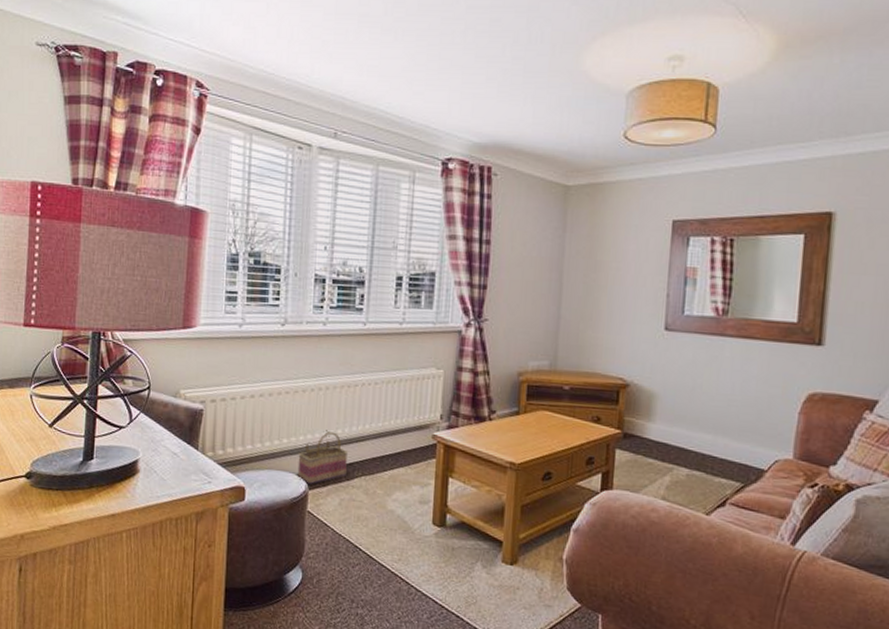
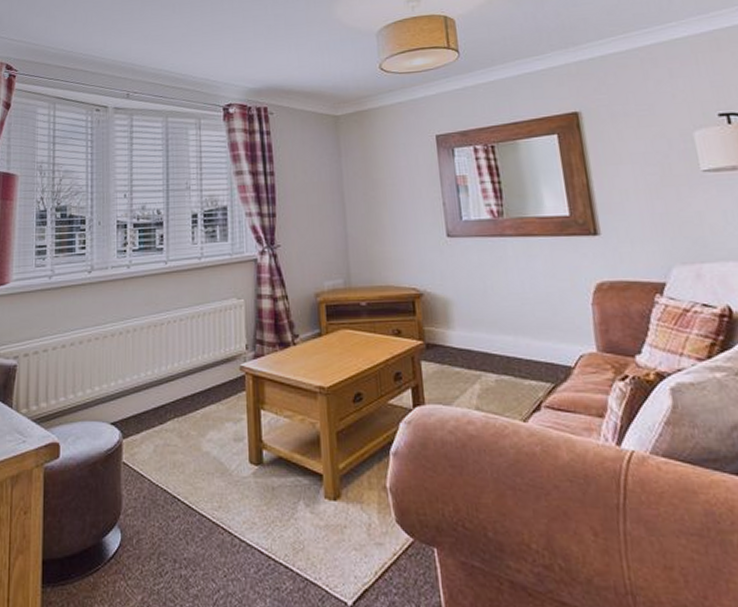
basket: present [297,430,349,485] -> none [110,373,160,434]

